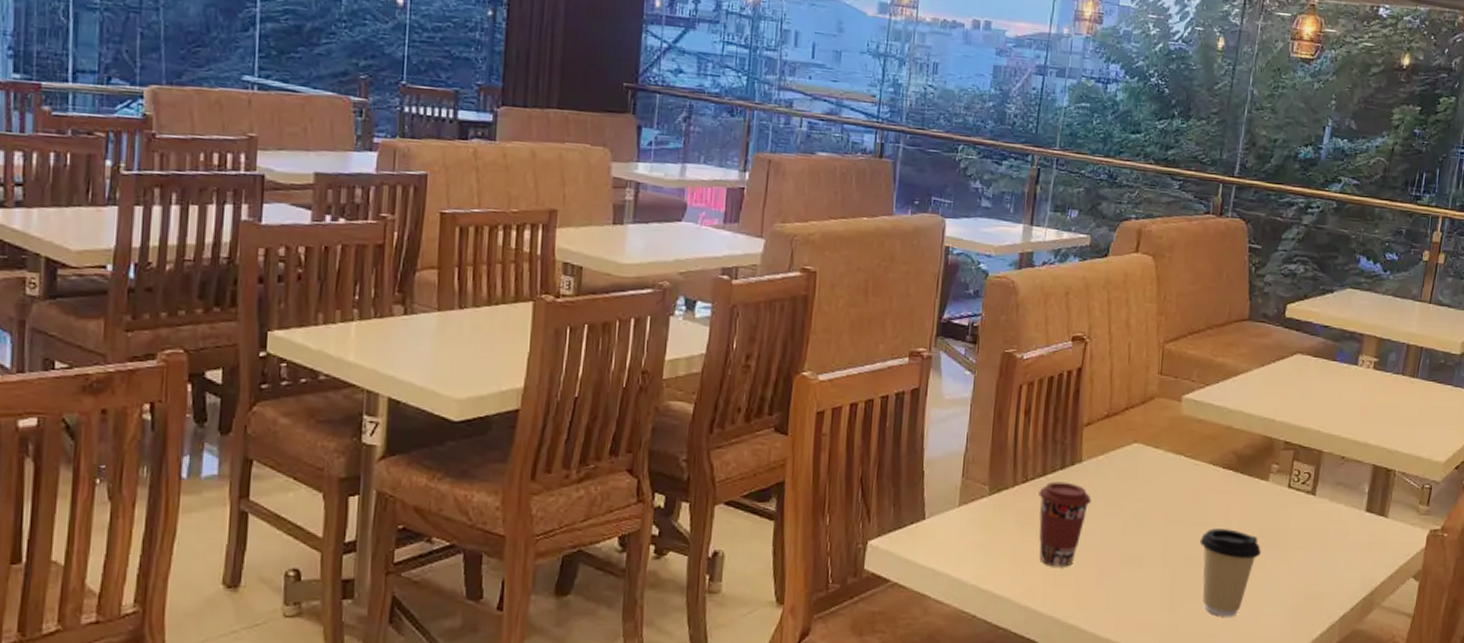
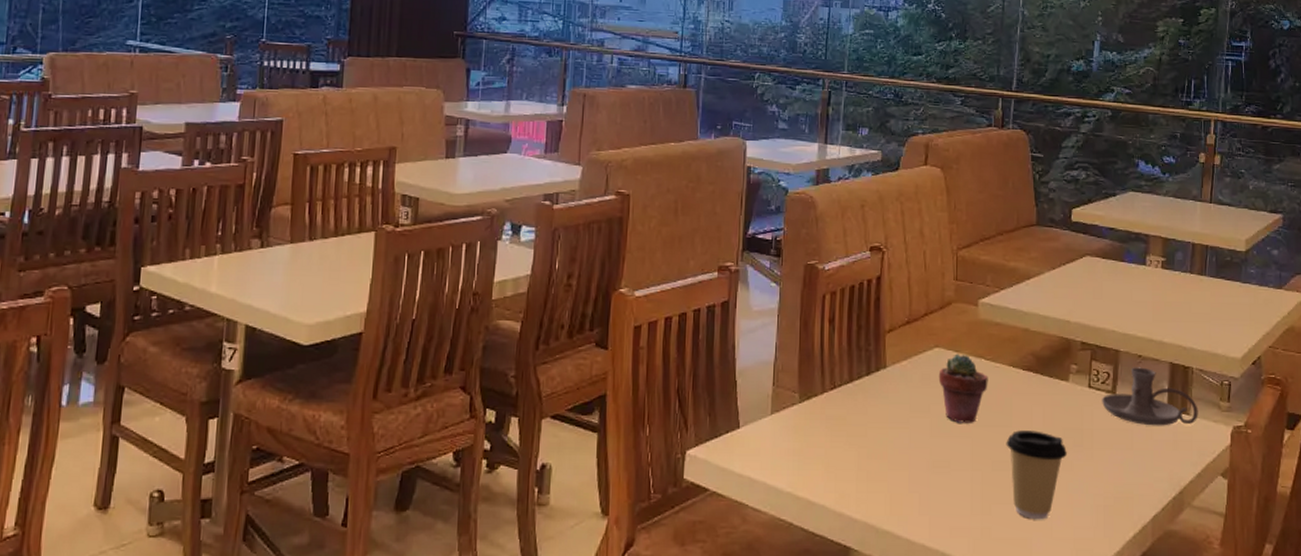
coffee cup: present [1038,481,1092,567] -> none [847,388,898,472]
potted succulent: none [1135,449,1187,520] -> present [938,353,988,423]
candle holder: none [1300,468,1397,528] -> present [1102,367,1199,426]

